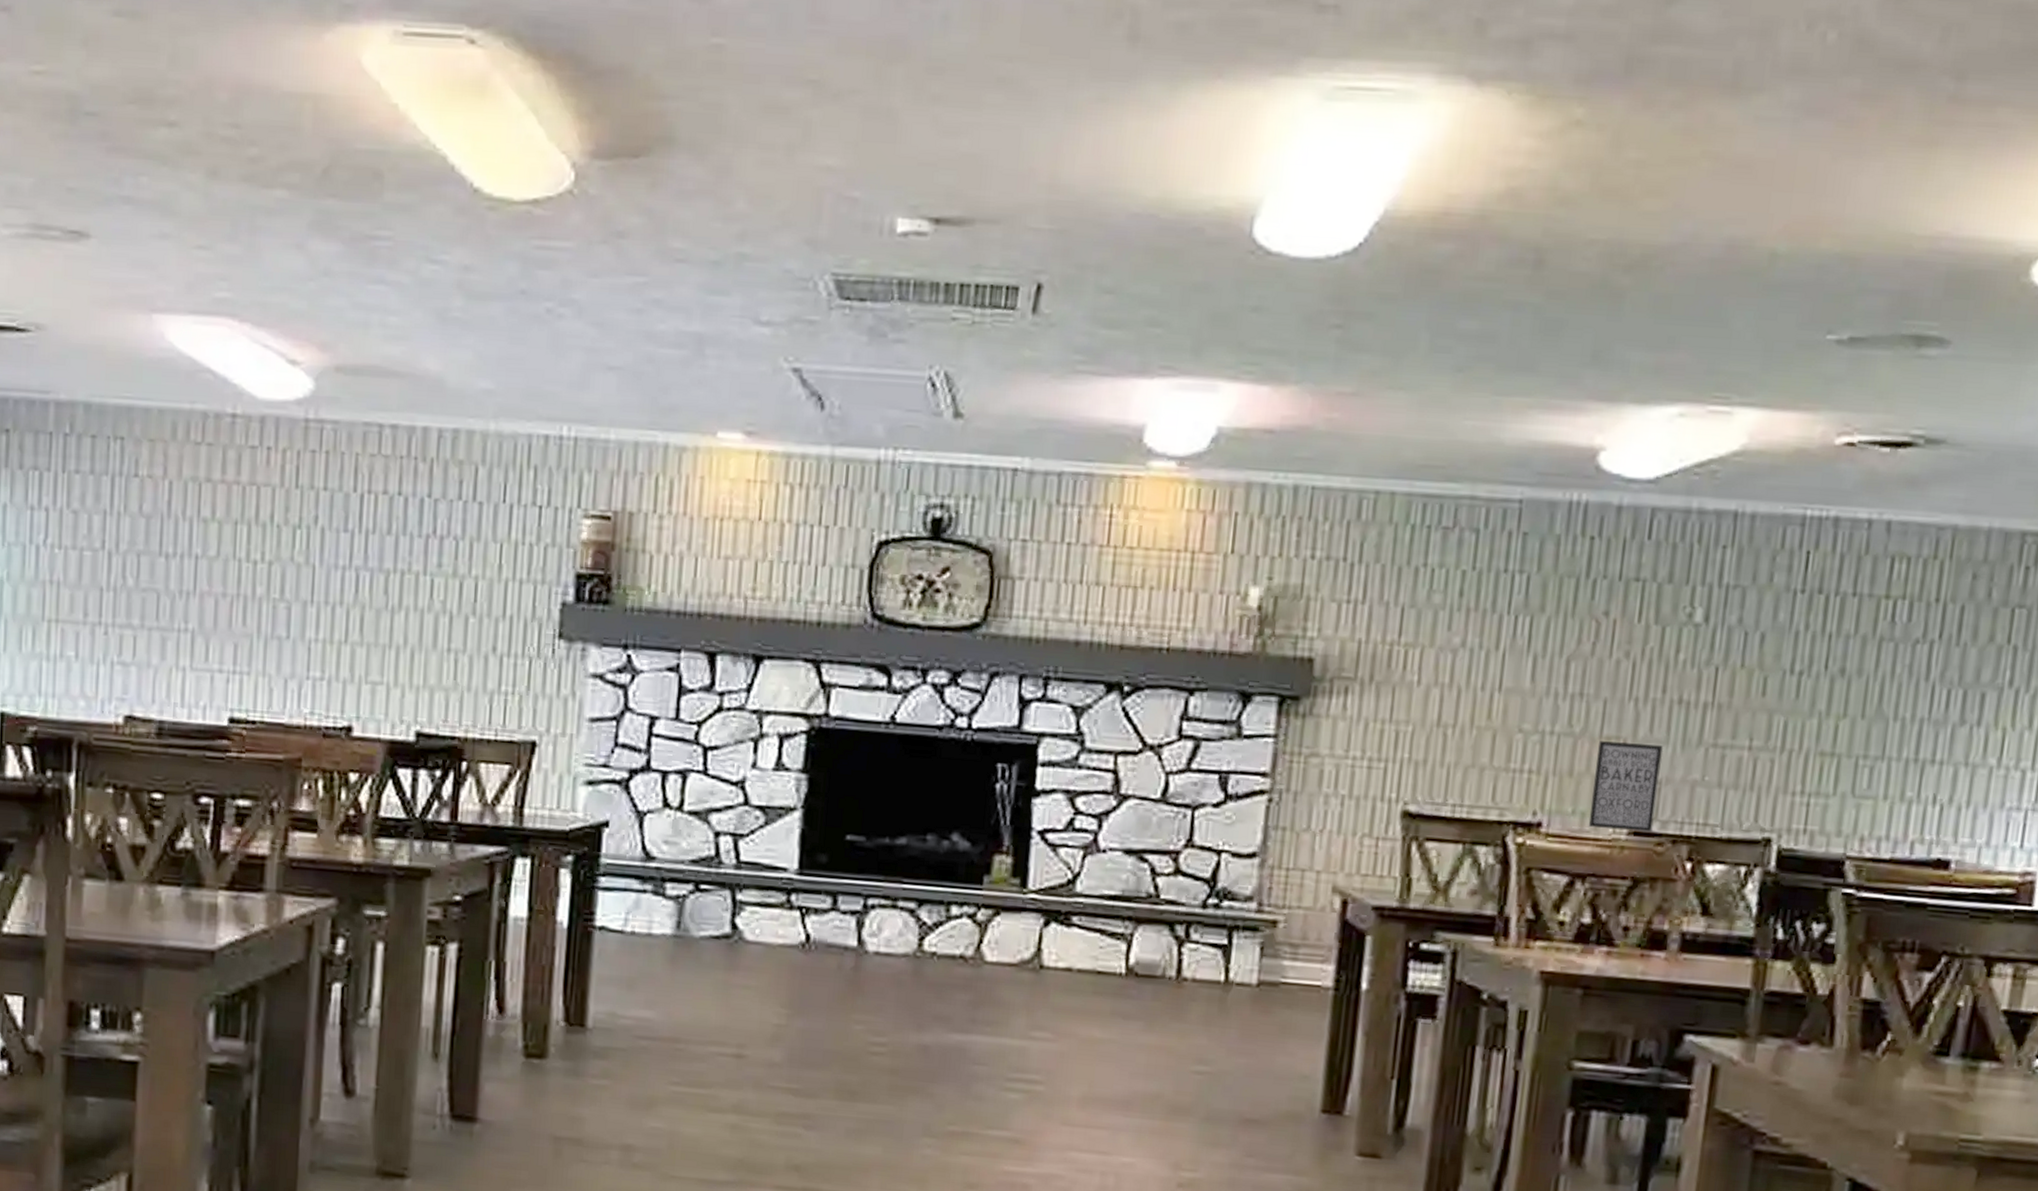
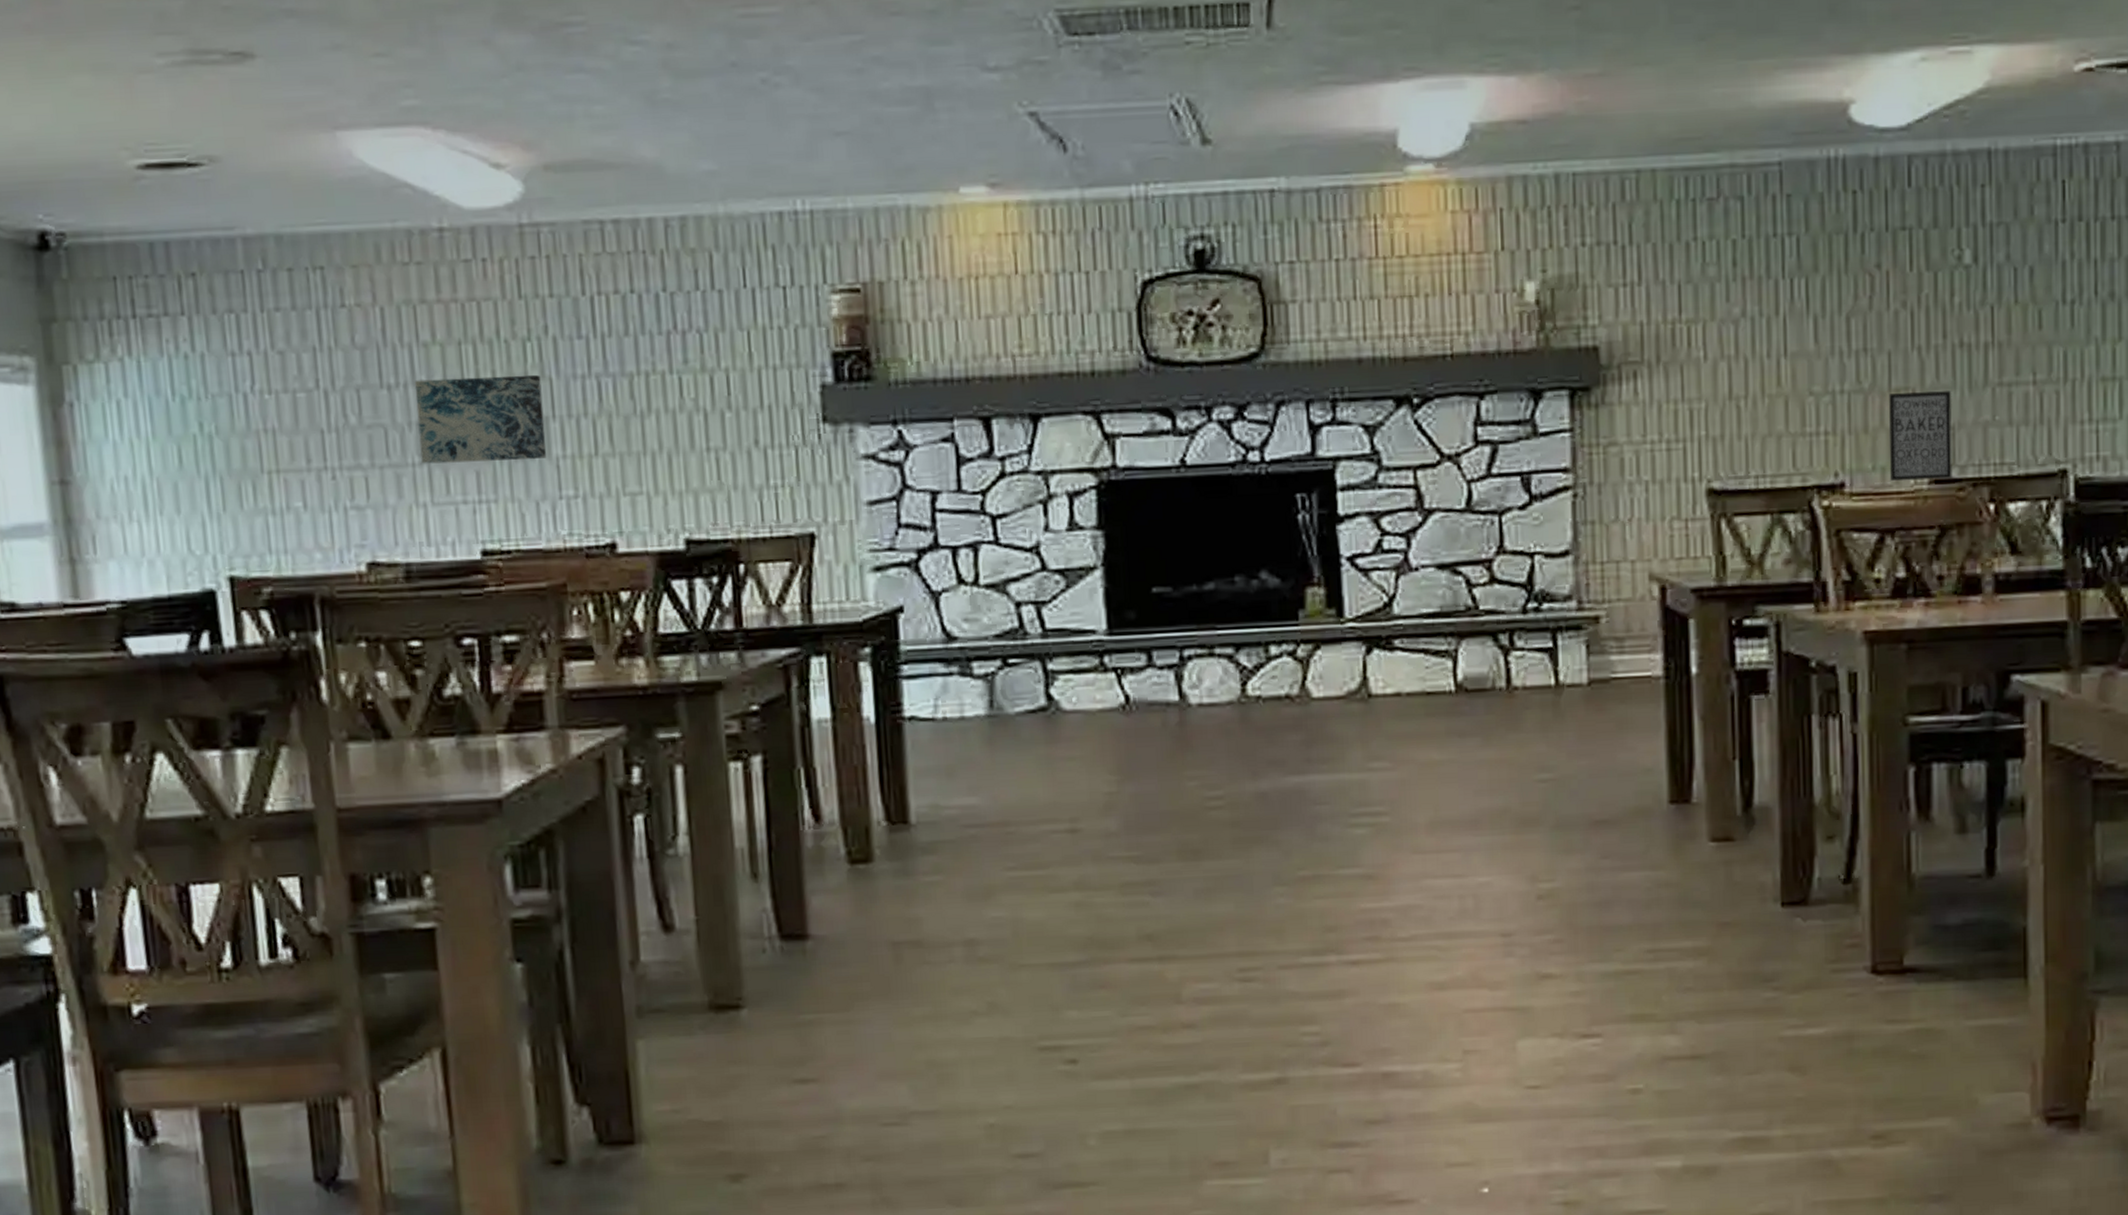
wall art: none [186,552,305,639] -> present [414,375,547,464]

